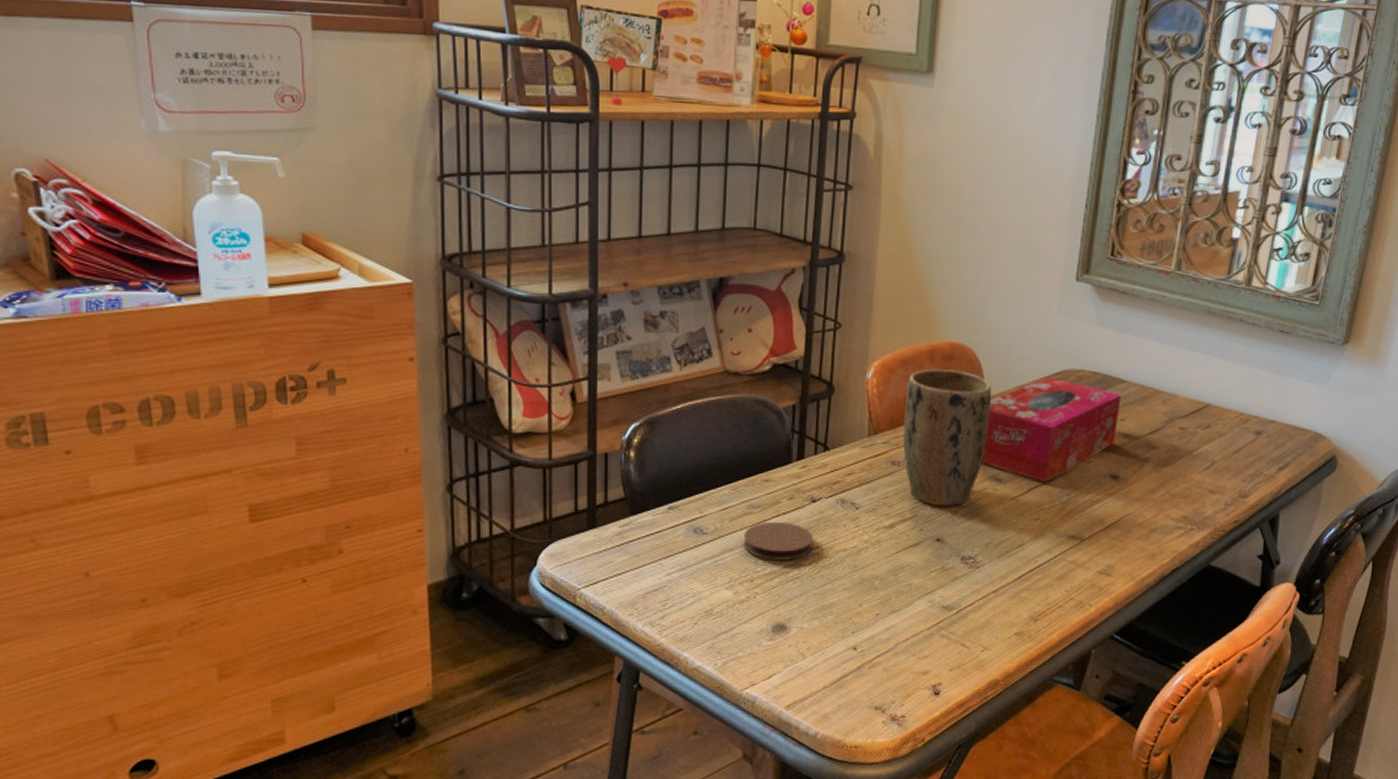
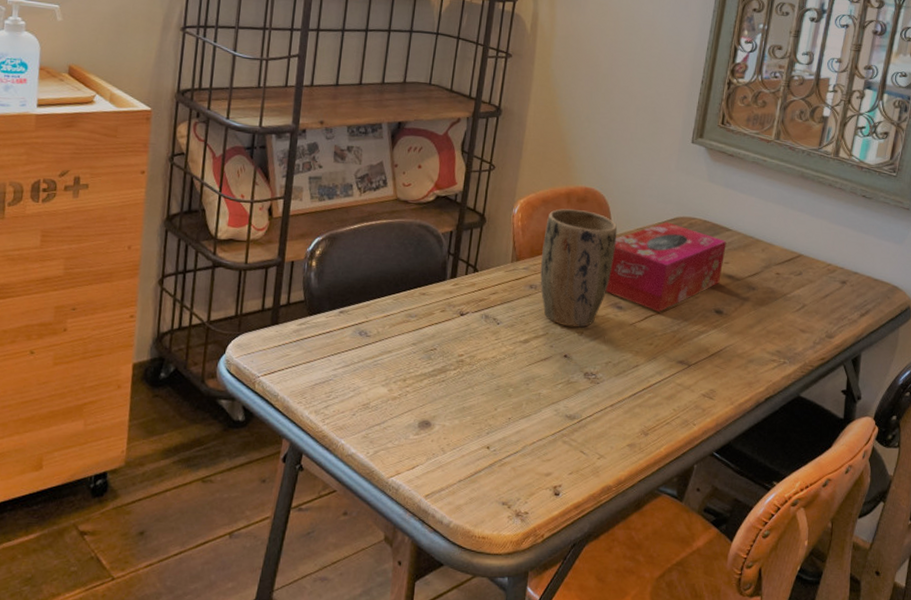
coaster: present [743,521,813,560] -> none [400,329,459,365]

